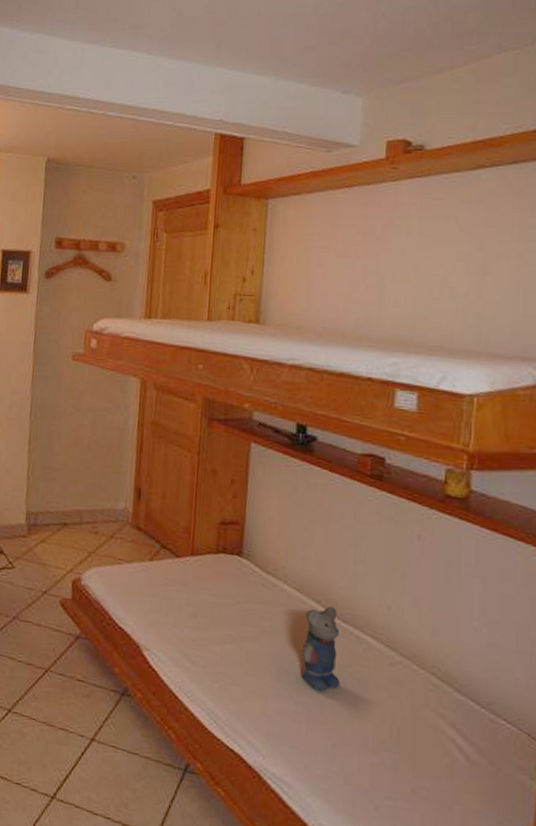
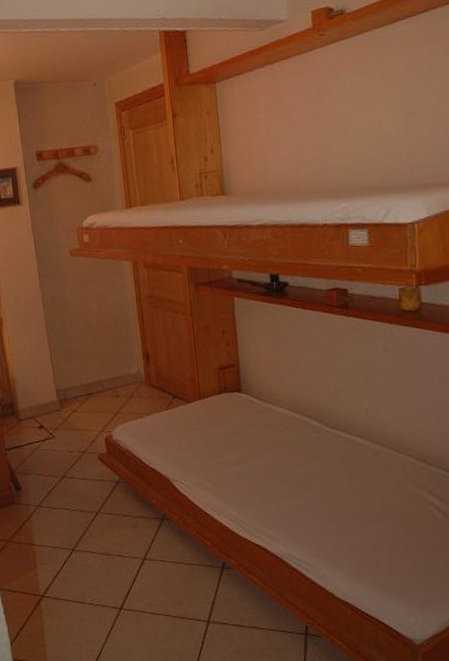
teddy bear: present [301,606,341,691] -> none [300,418,337,486]

